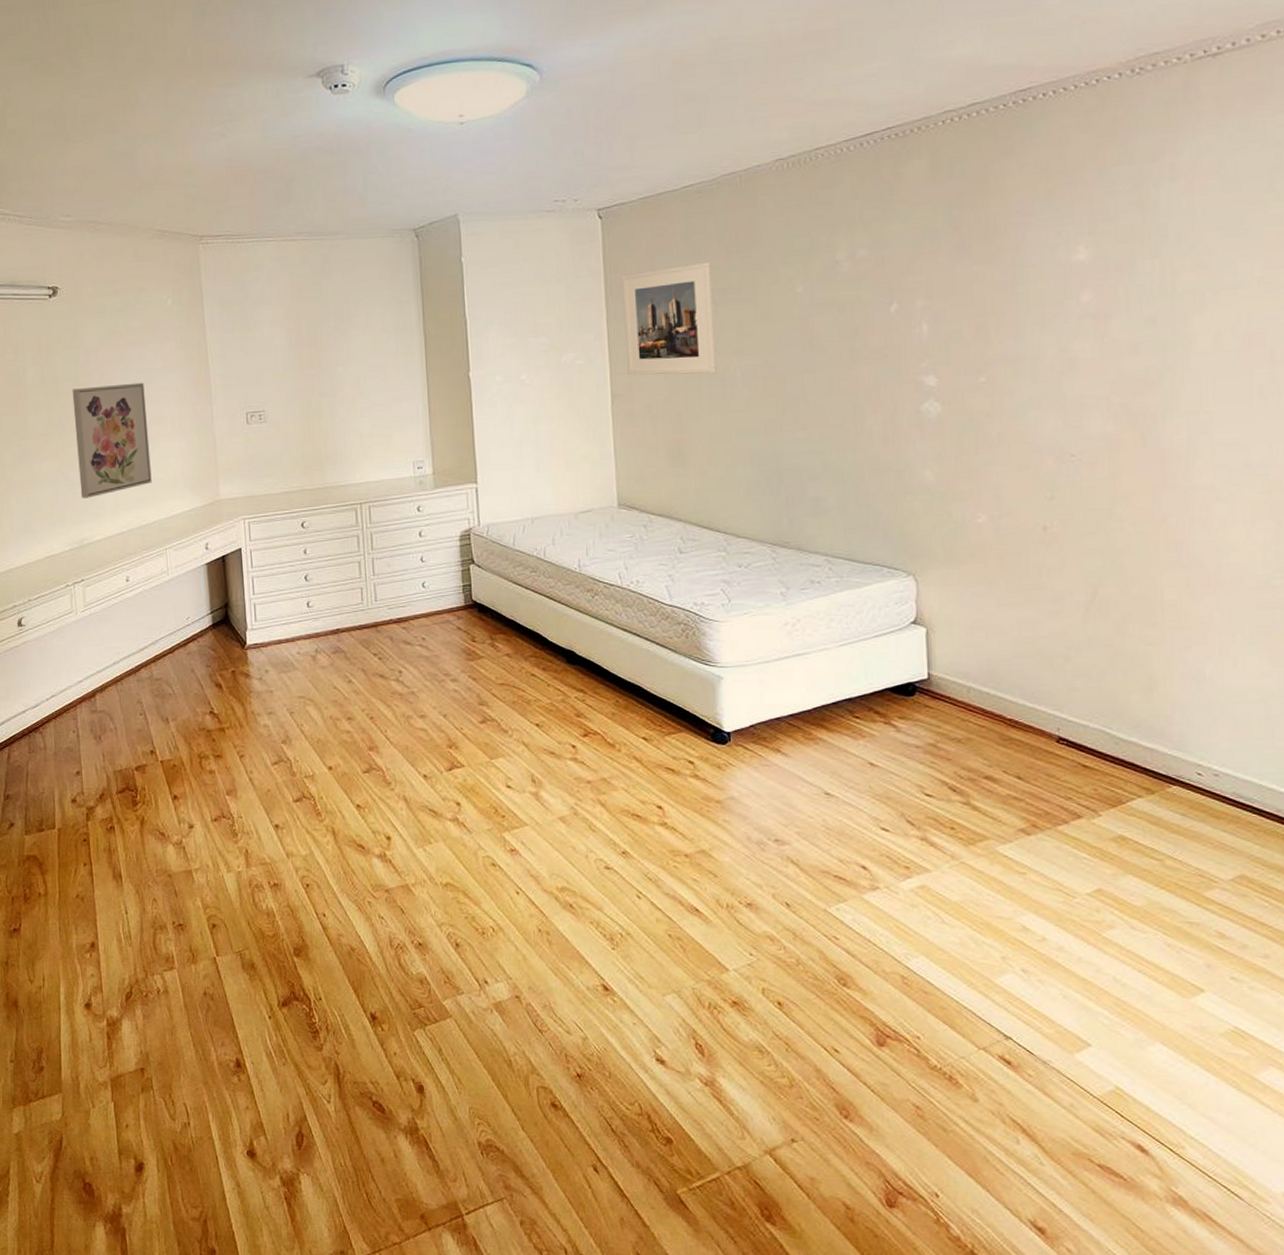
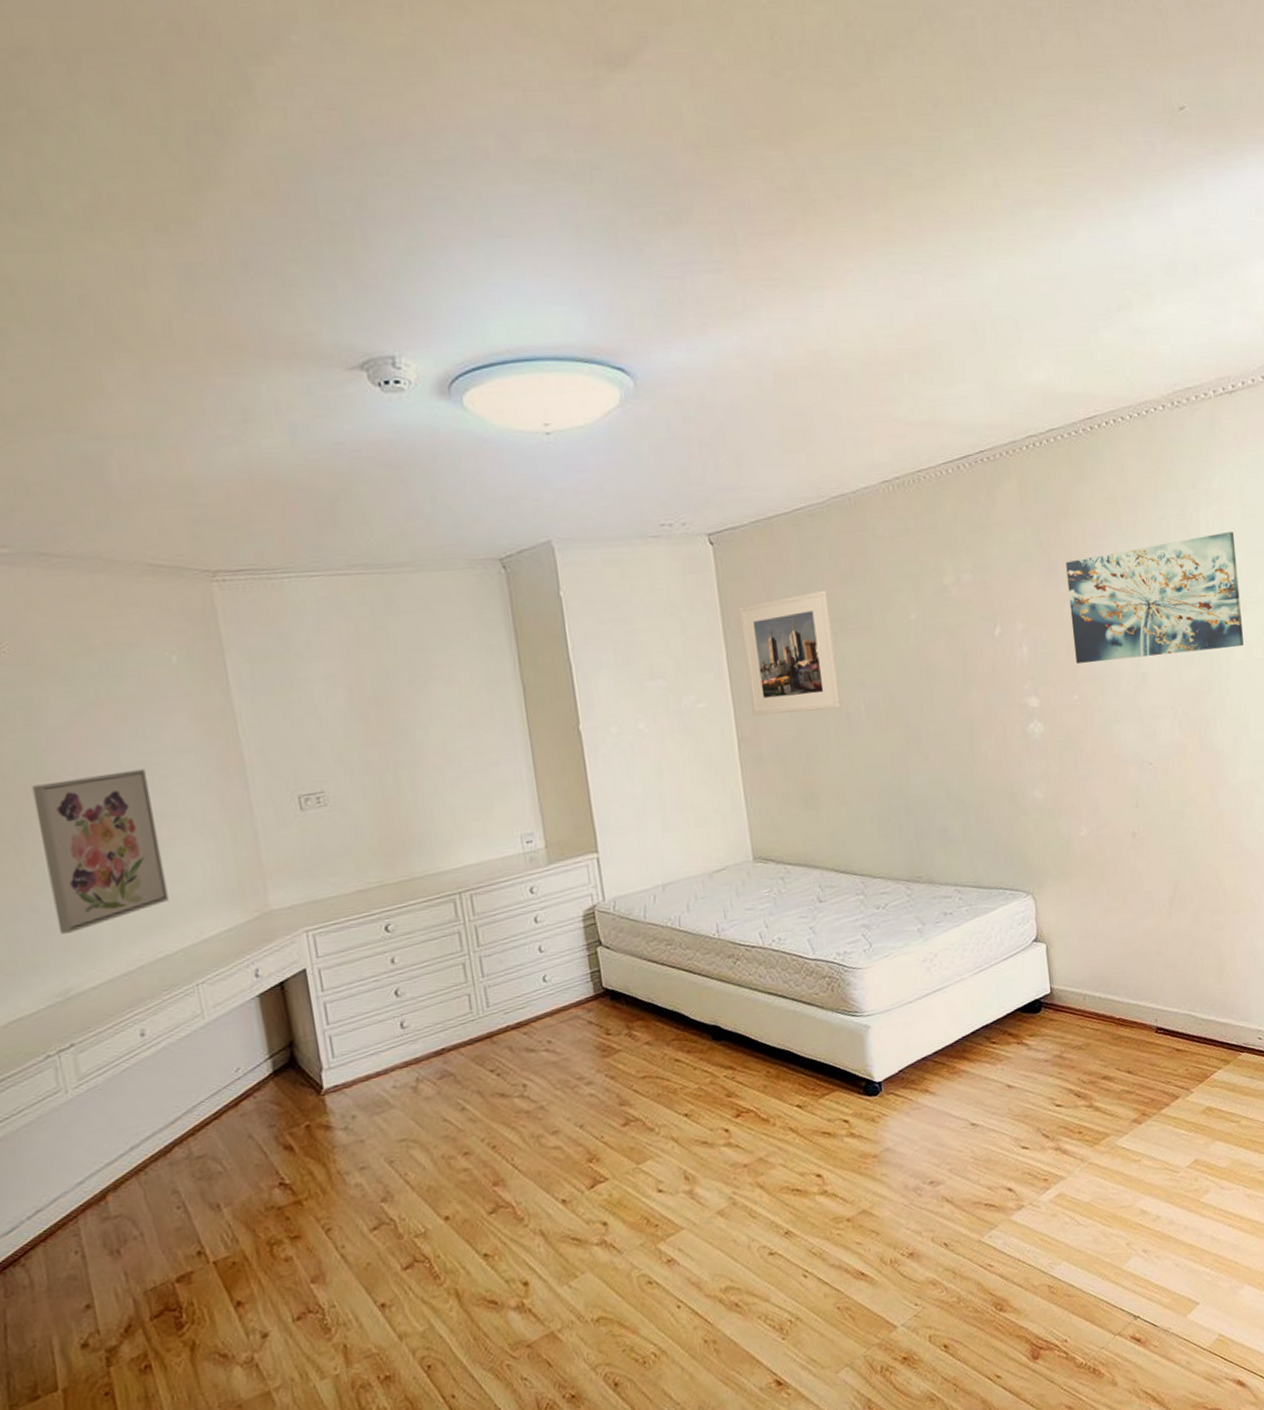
wall art: none [981,209,1211,345] -> present [1066,532,1244,664]

